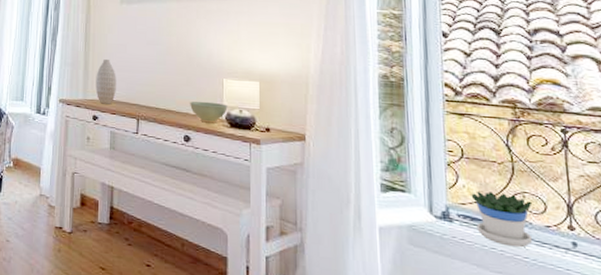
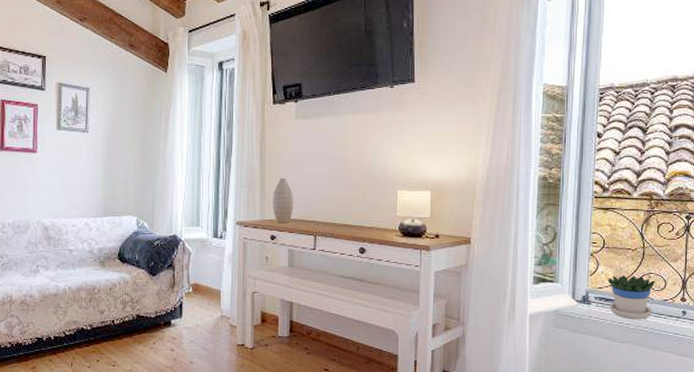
bowl: present [189,101,228,124] -> none [364,213,401,234]

